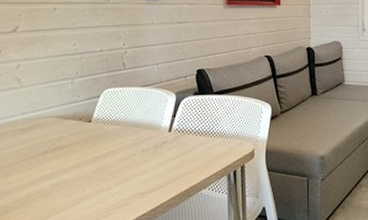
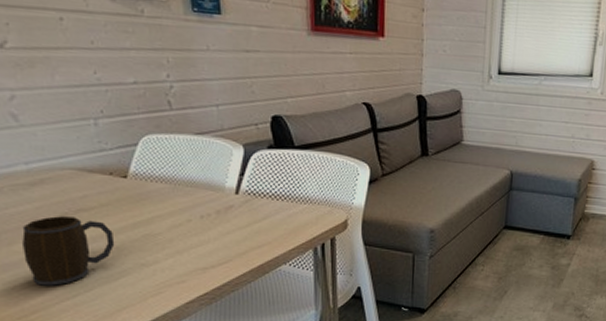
mug: none [15,154,80,209] -> present [22,216,115,286]

